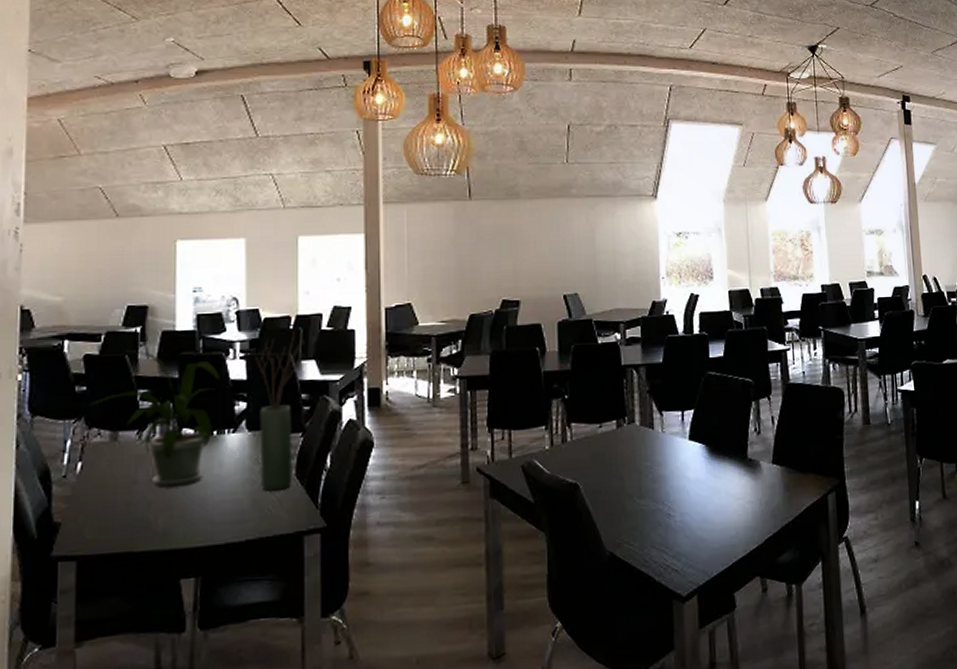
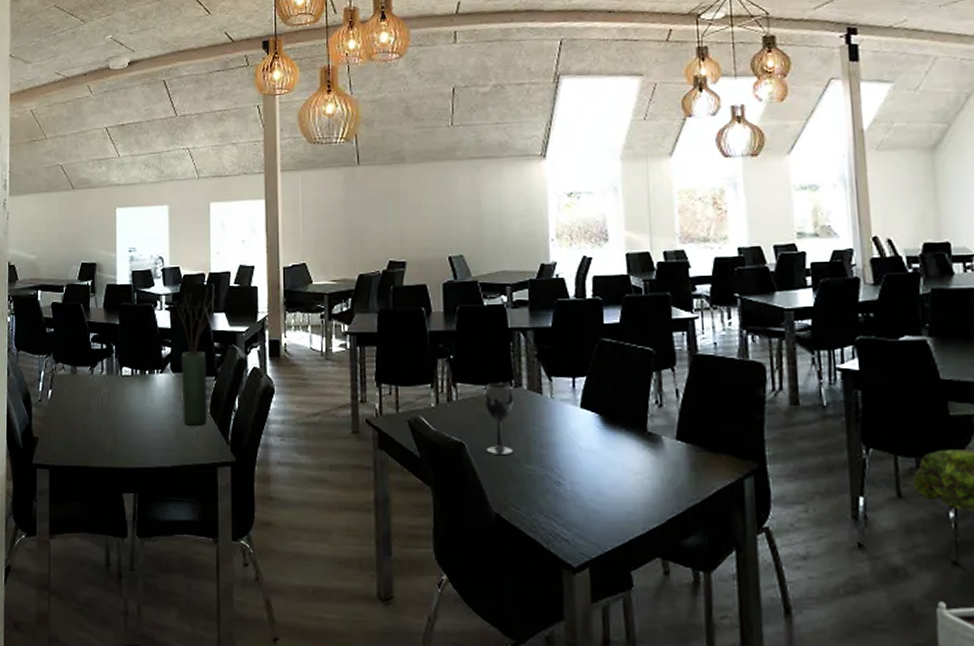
house plant: present [89,350,221,489] -> none [56,300,151,416]
wine glass: none [598,419,627,494] -> present [484,382,514,456]

